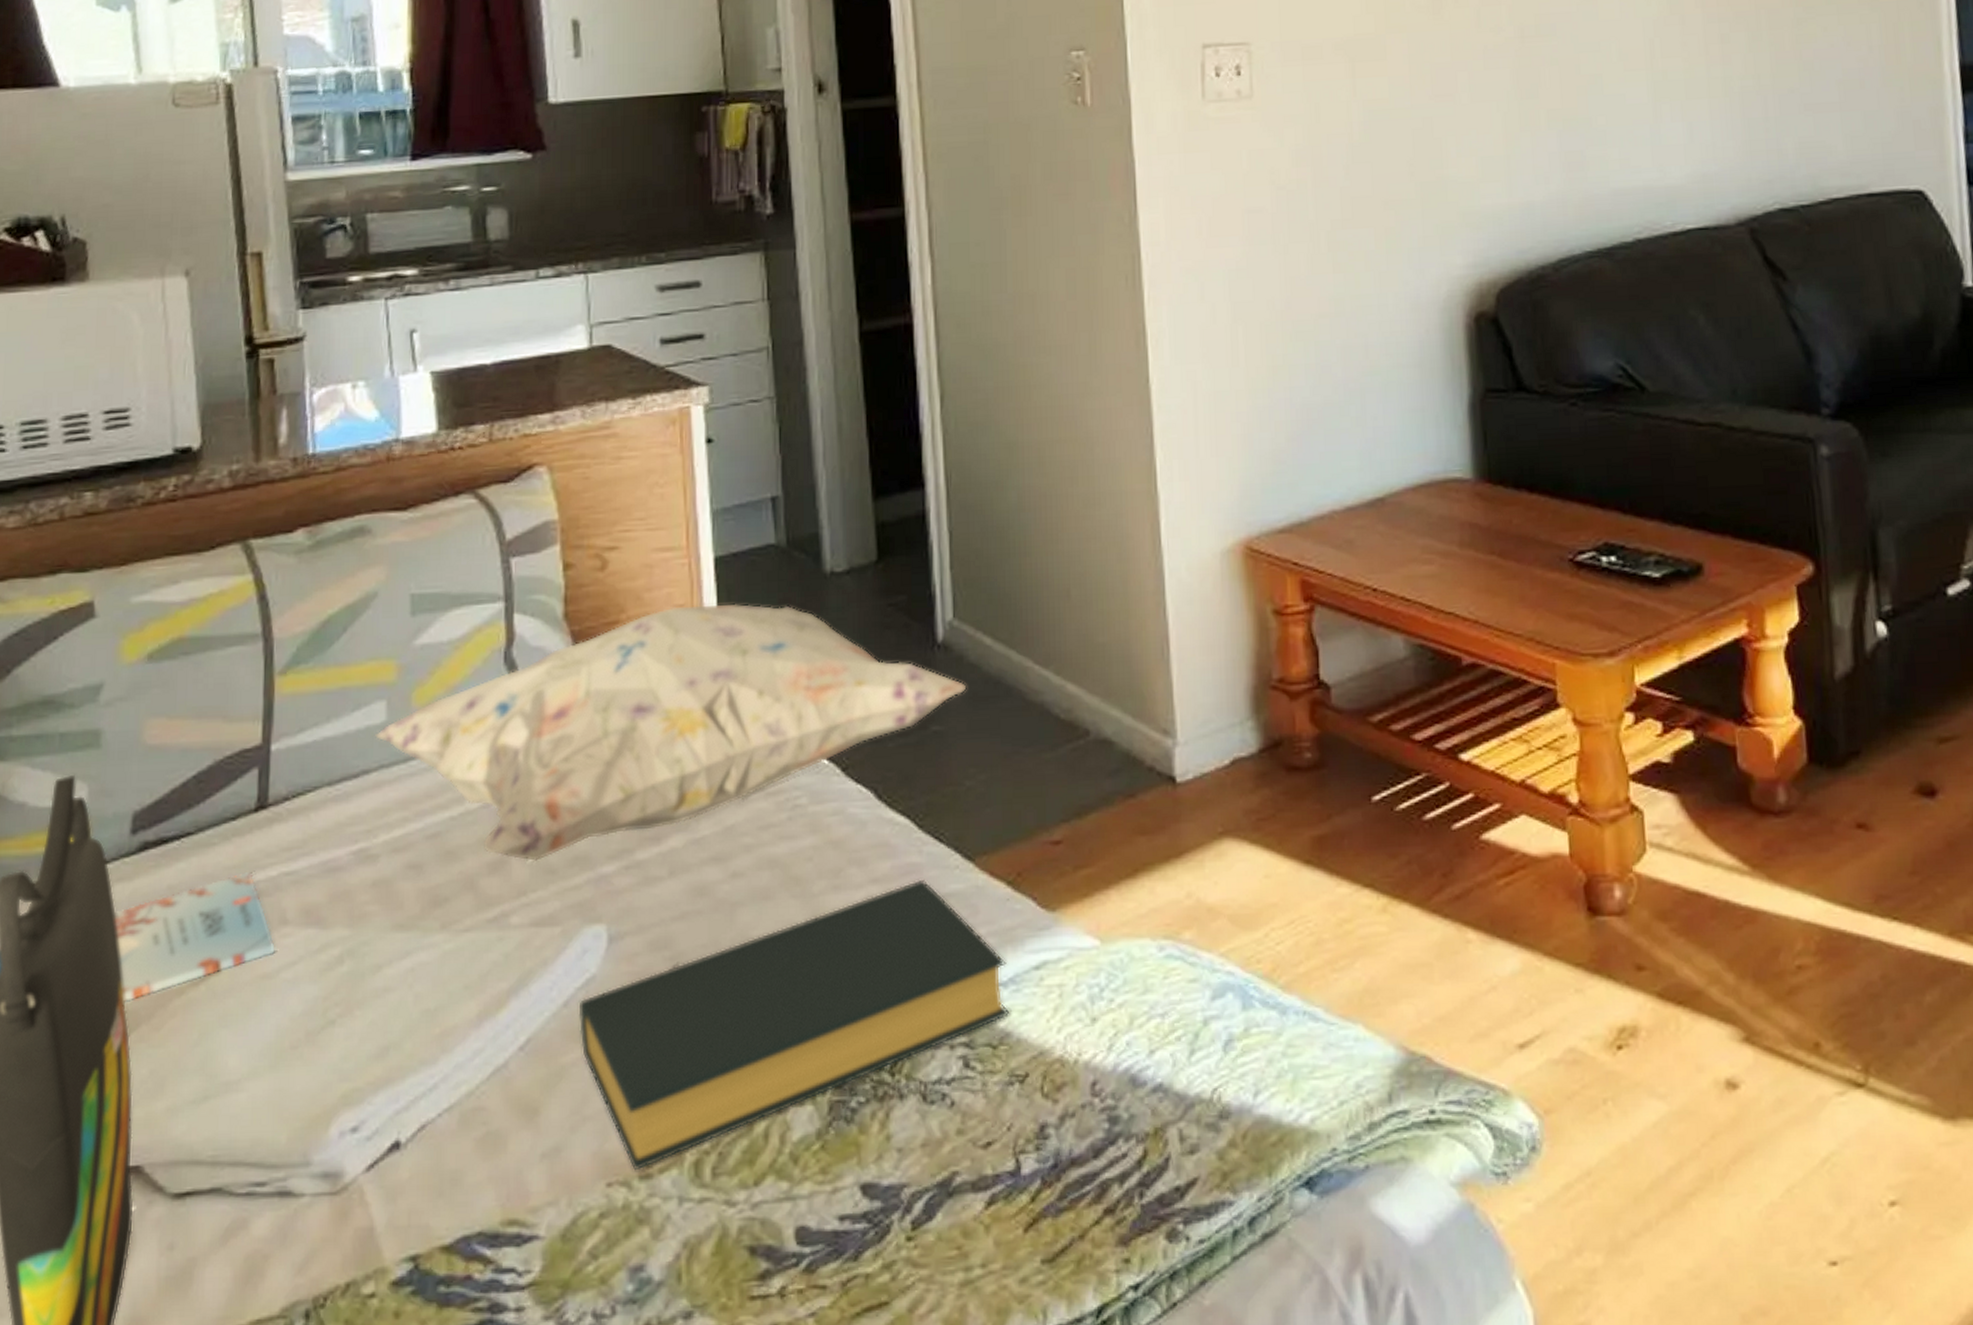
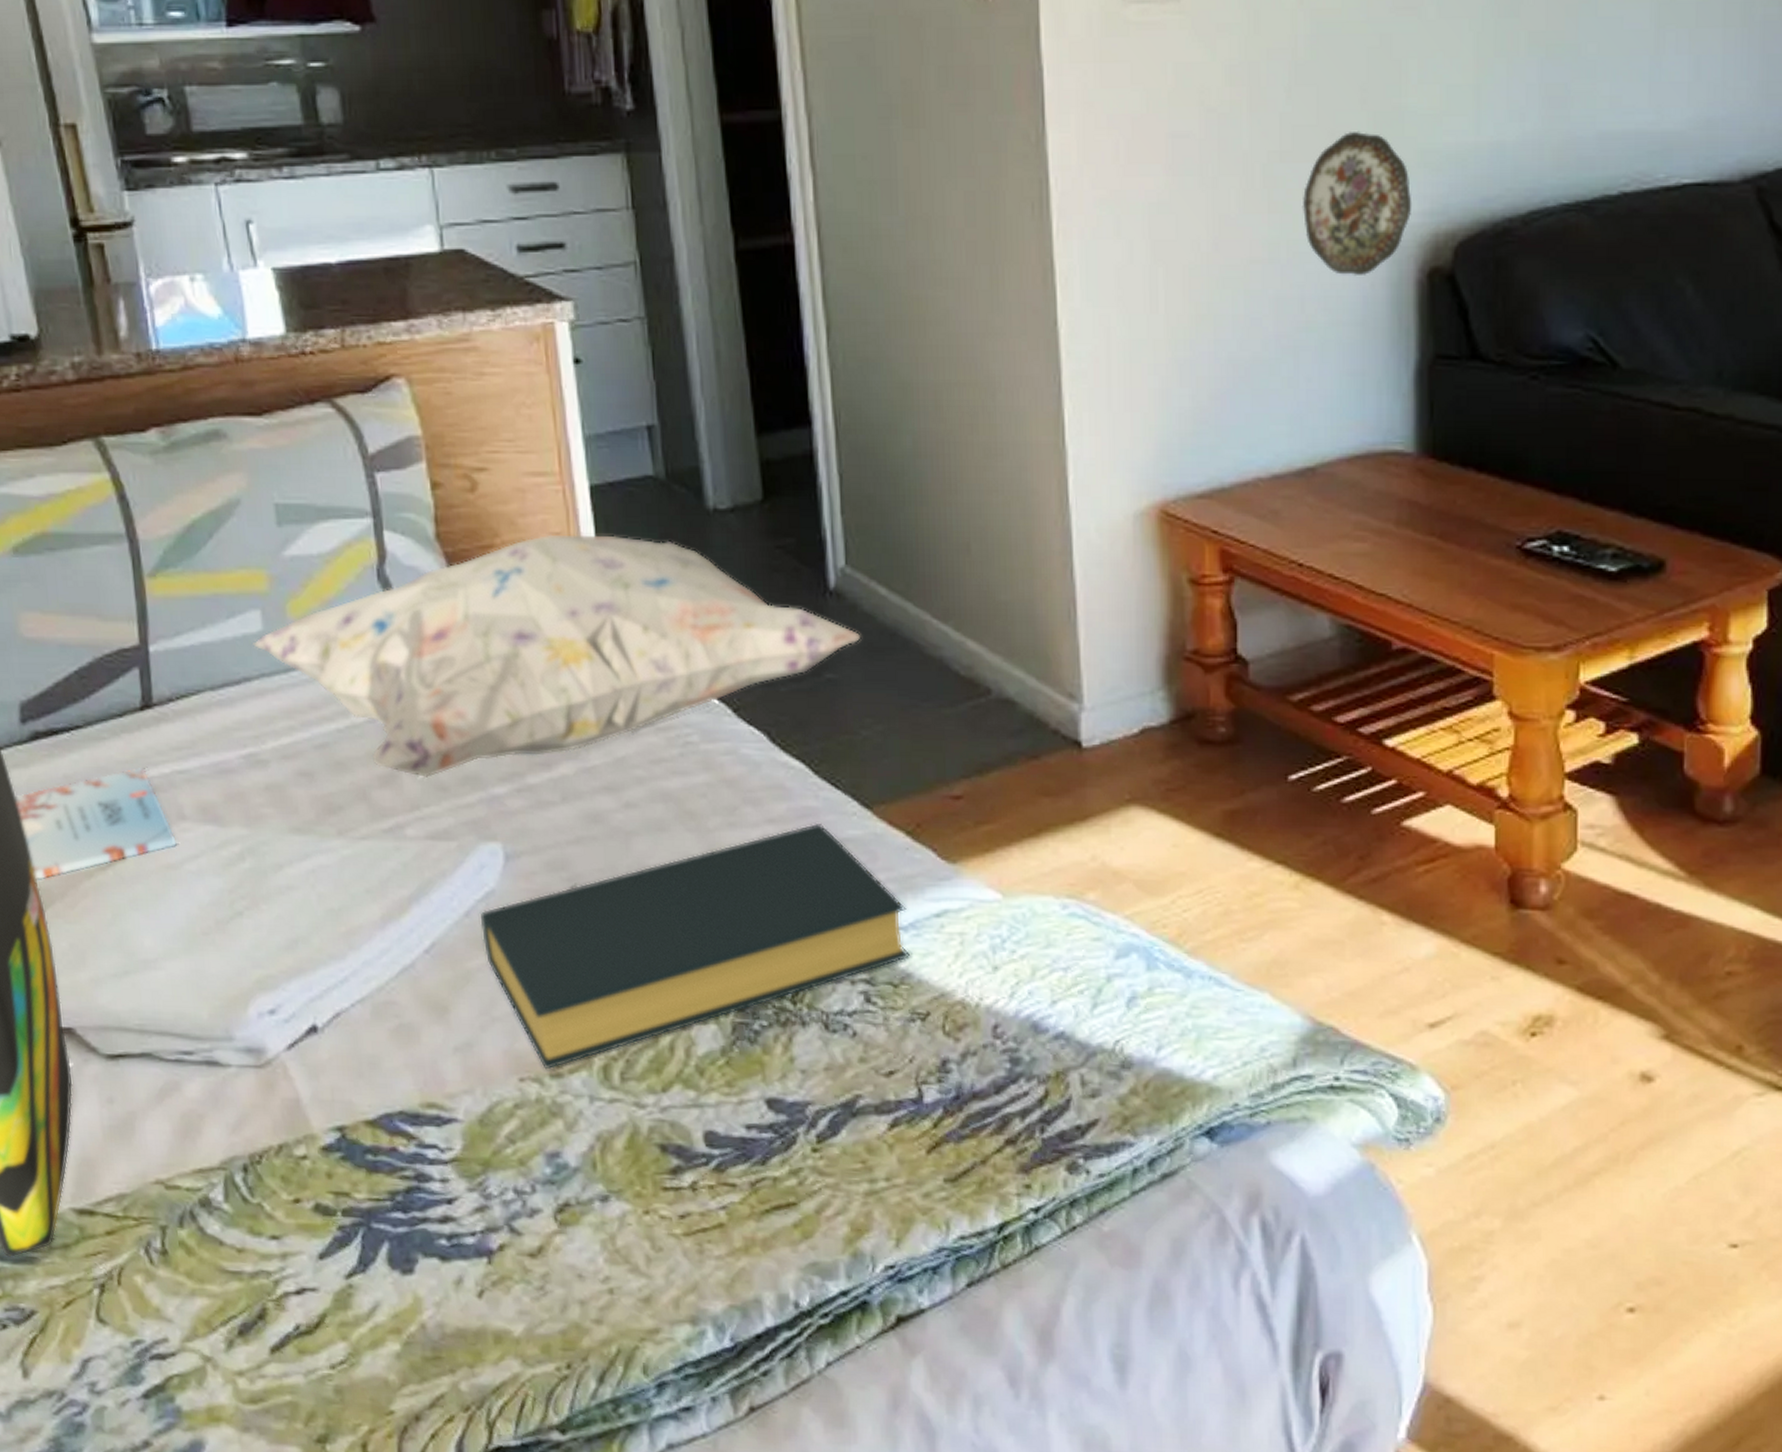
decorative plate: none [1362,199,1458,324] -> present [1302,130,1412,277]

